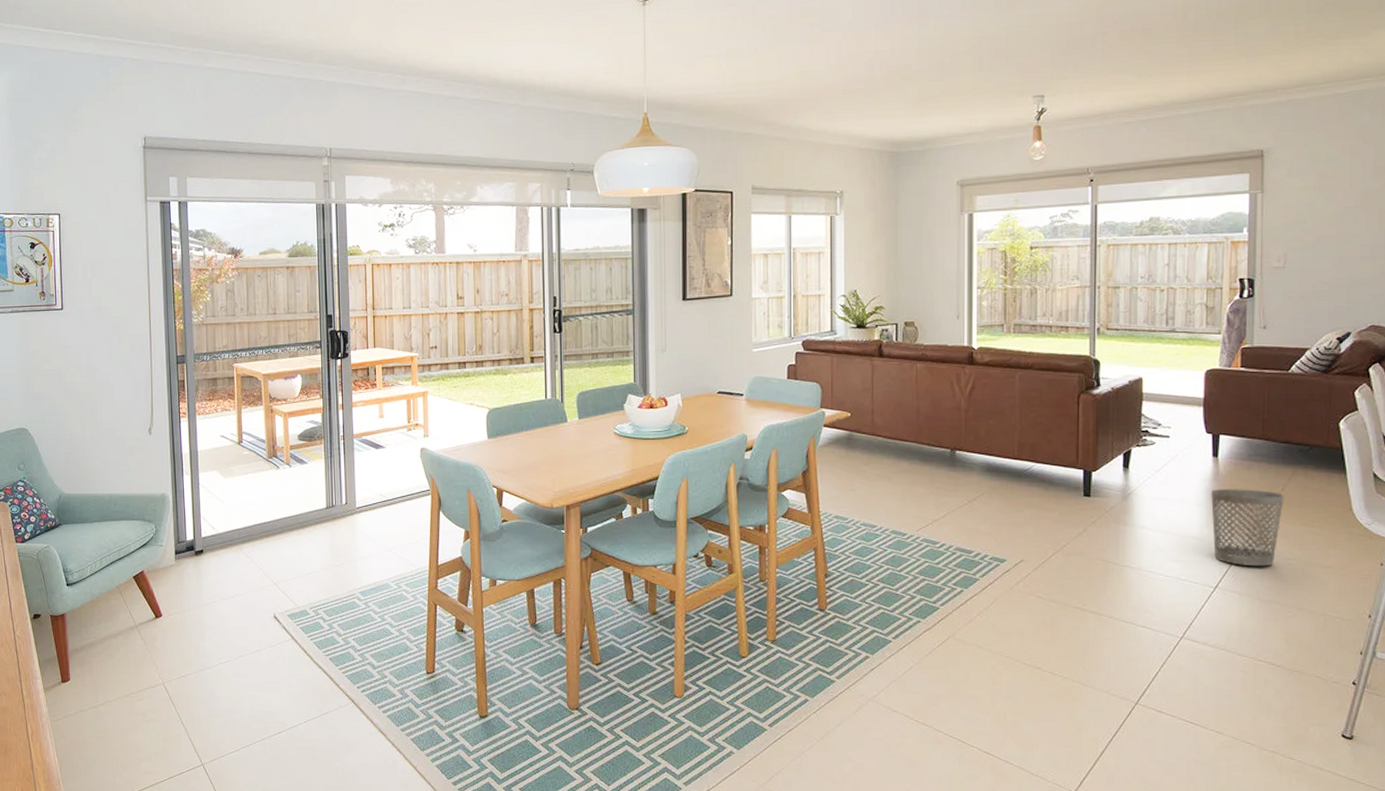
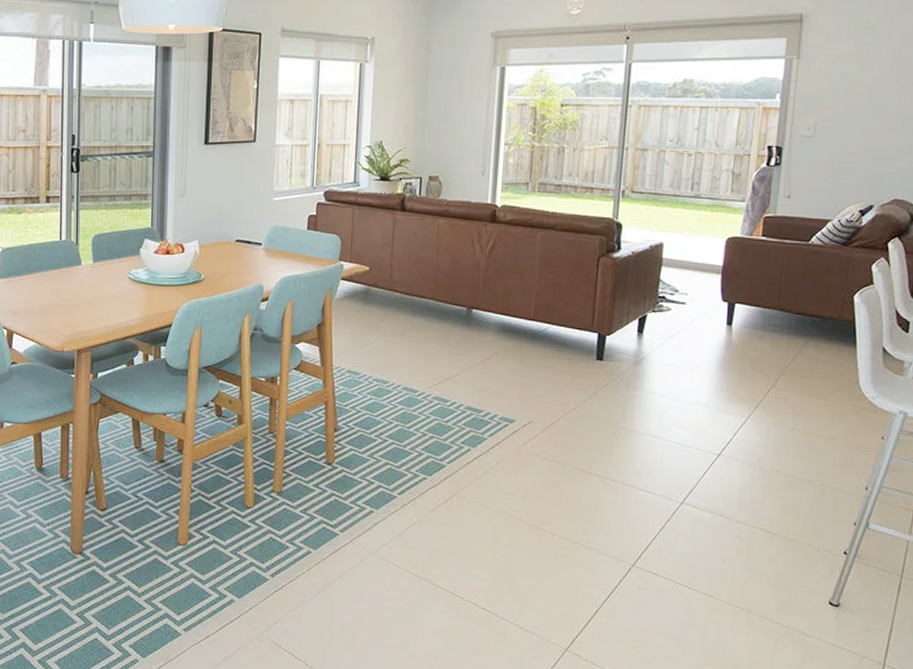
wastebasket: present [1211,489,1285,567] -> none [720,358,794,436]

